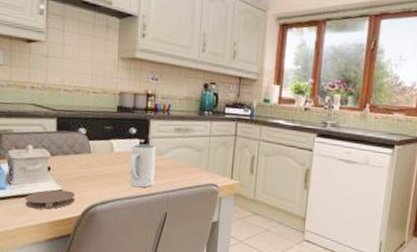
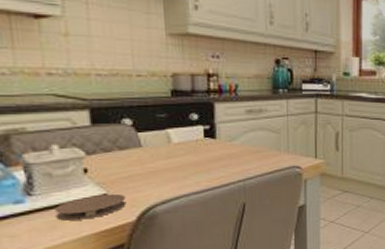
mug: present [129,143,156,188] -> none [193,130,227,180]

